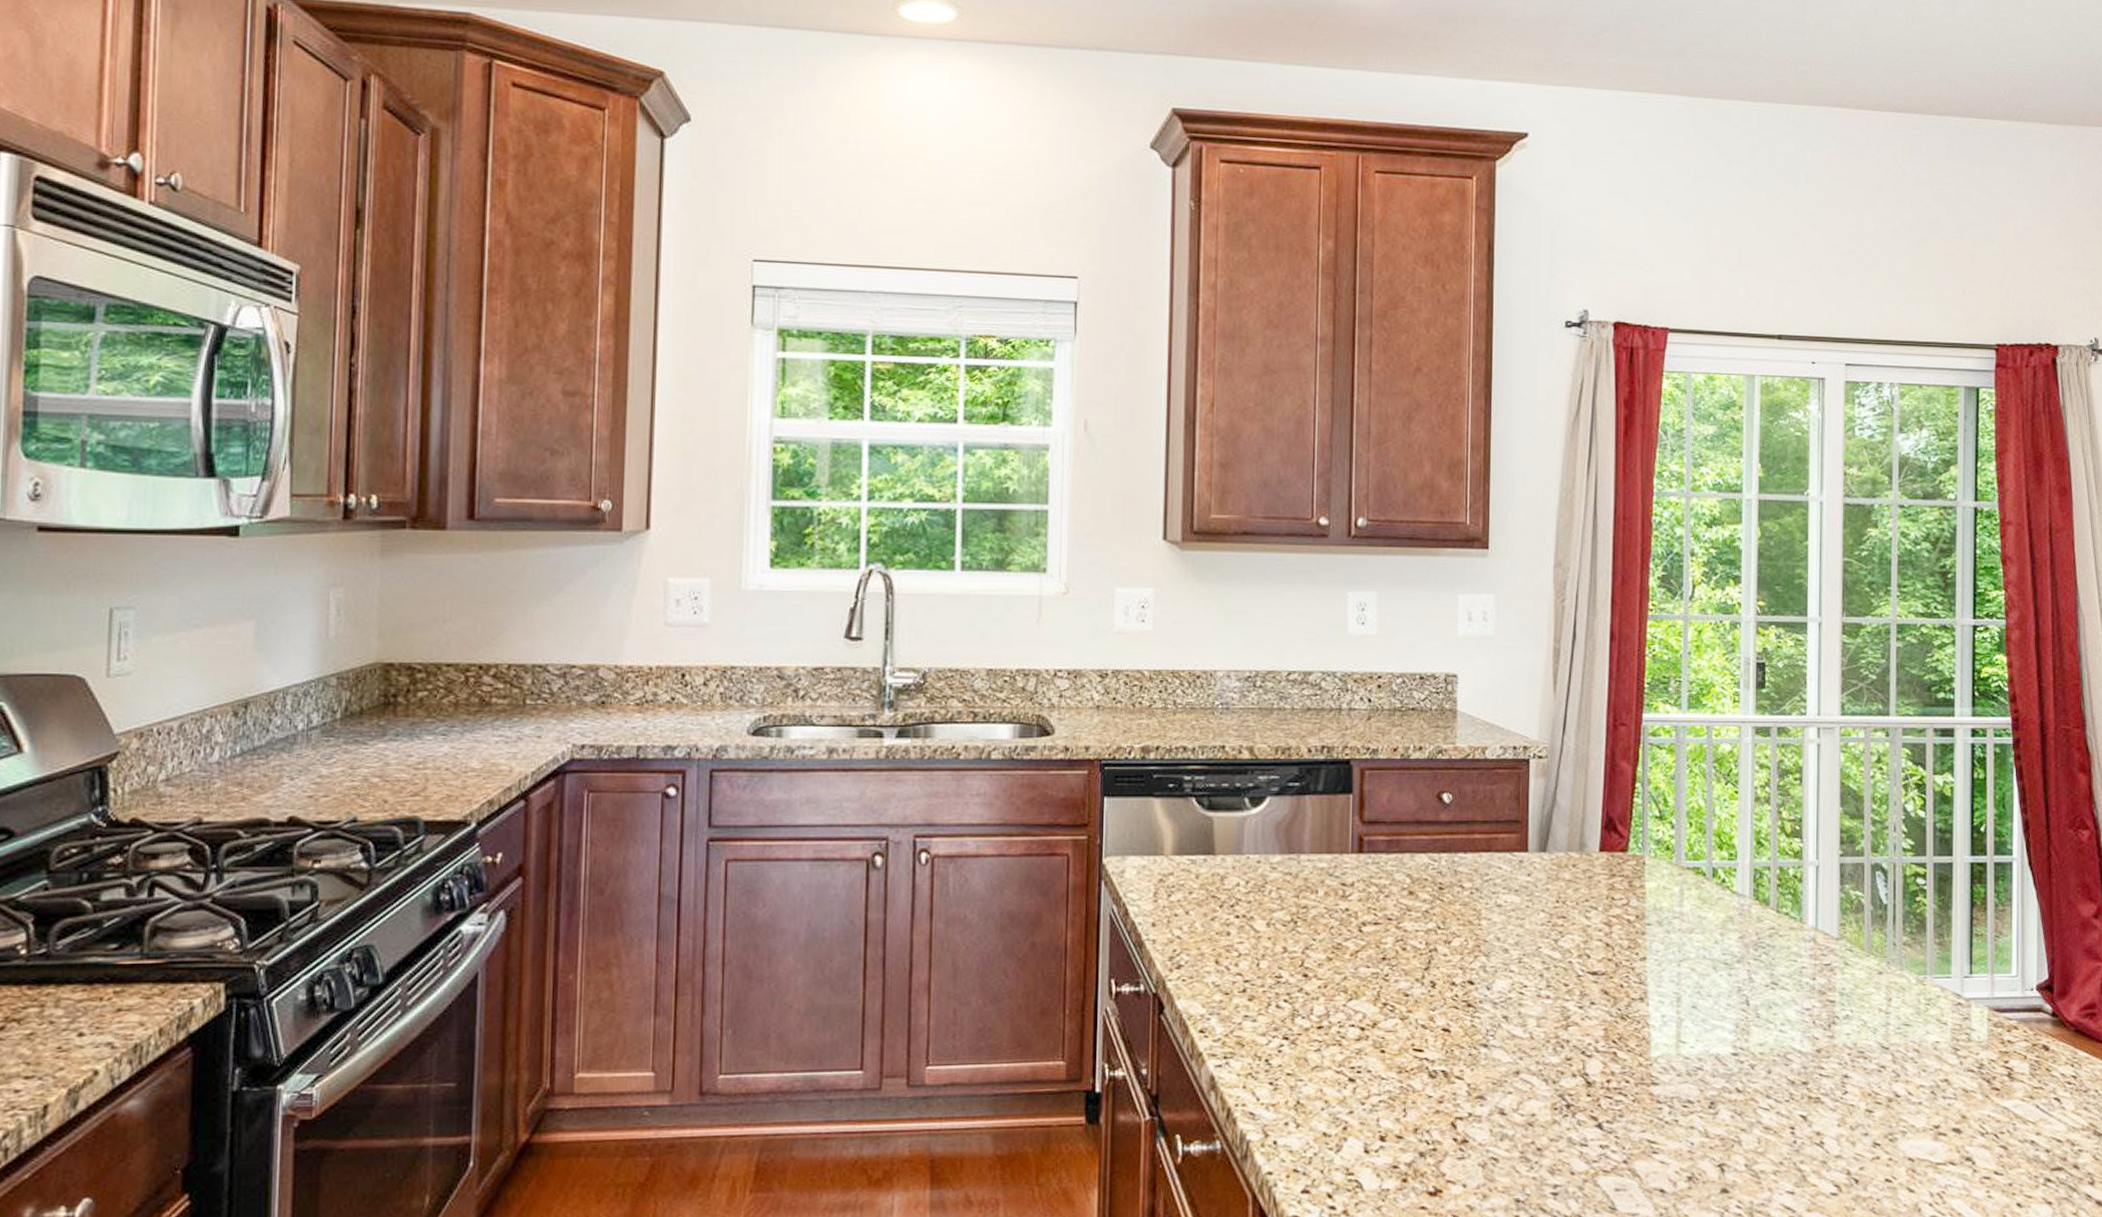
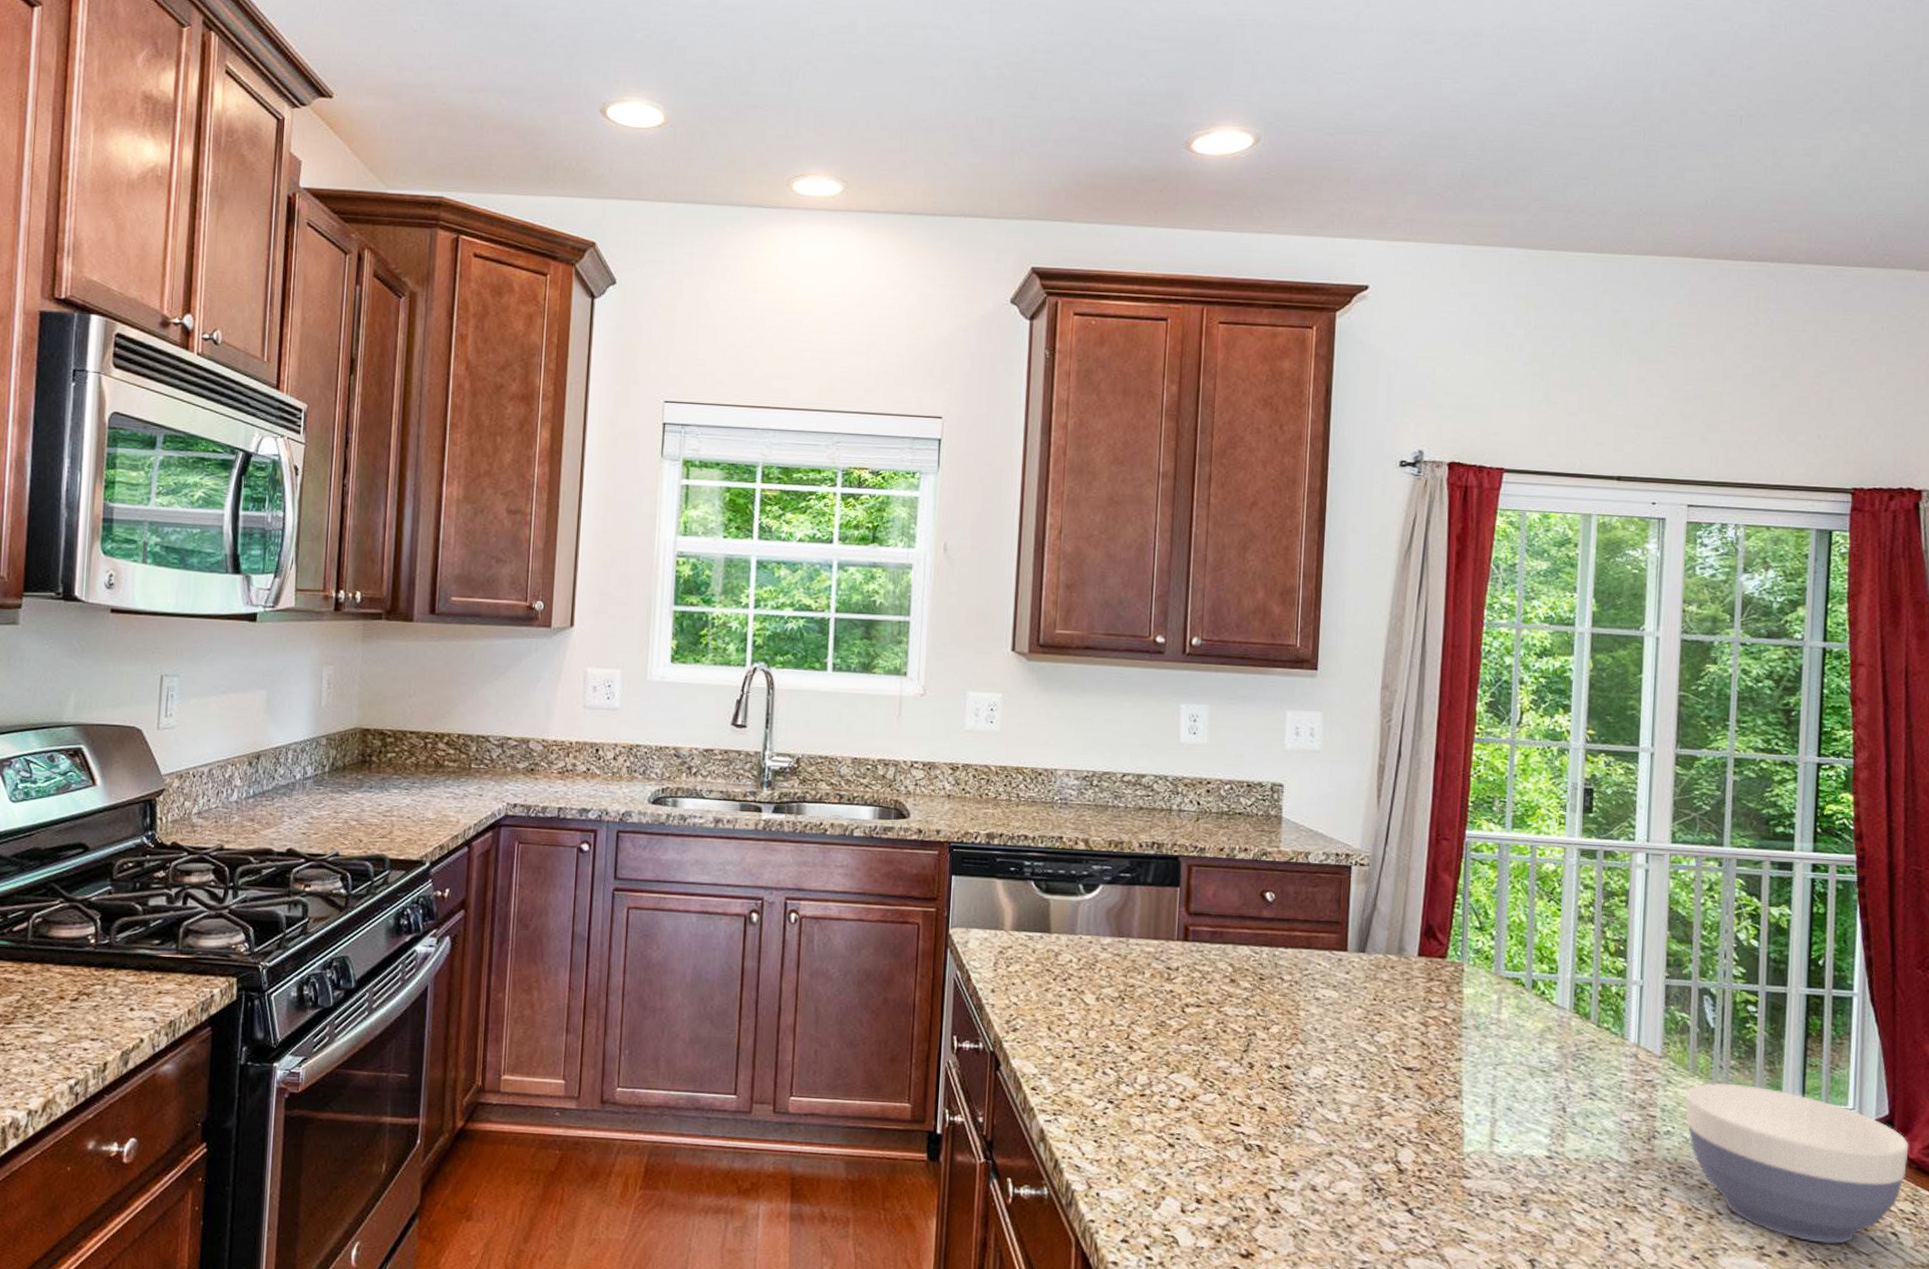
bowl: none [1862,961,2068,1117] -> present [1685,1083,1909,1245]

